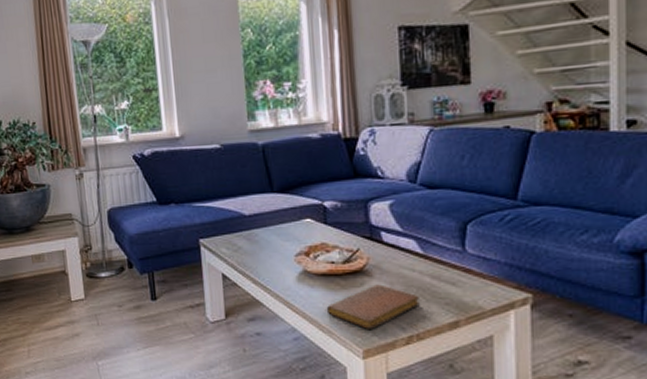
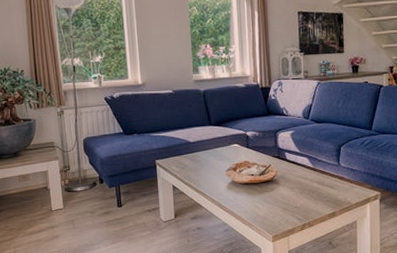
notebook: present [326,284,421,329] -> none [247,189,311,221]

